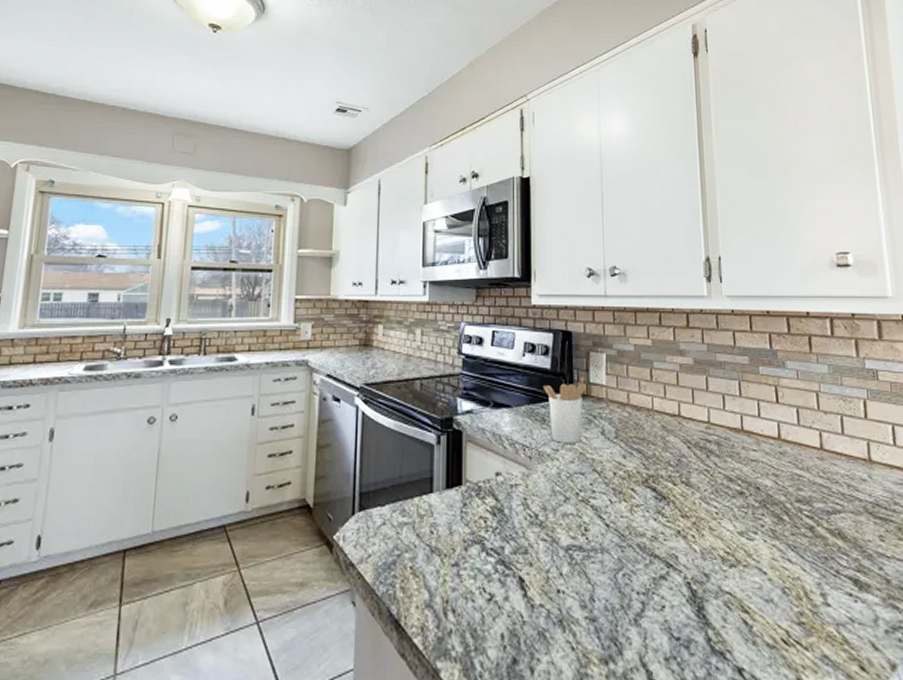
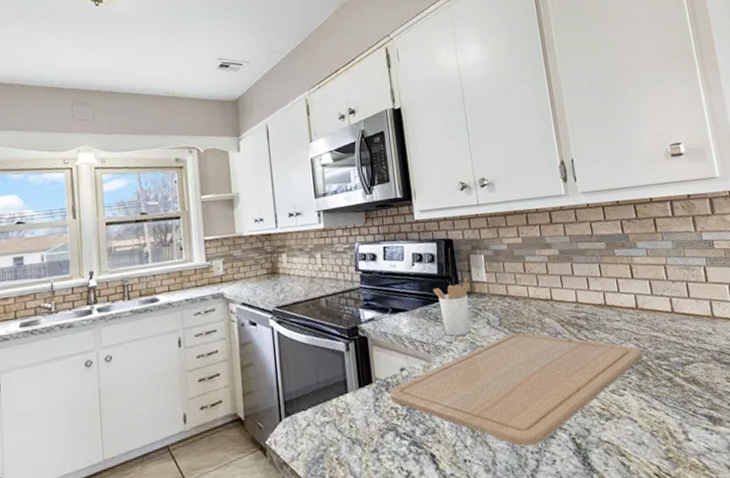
chopping board: none [480,449,781,585] -> present [390,332,643,446]

